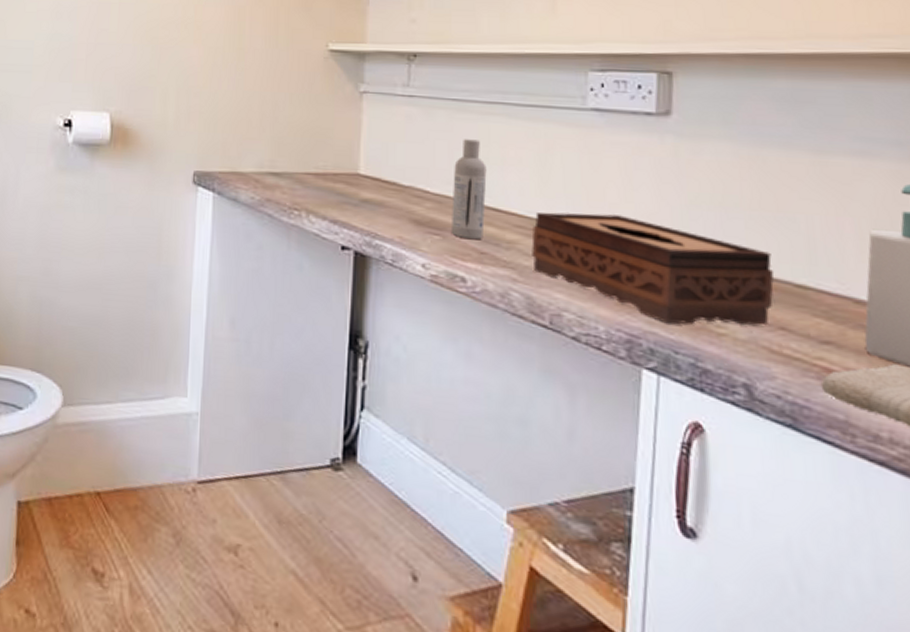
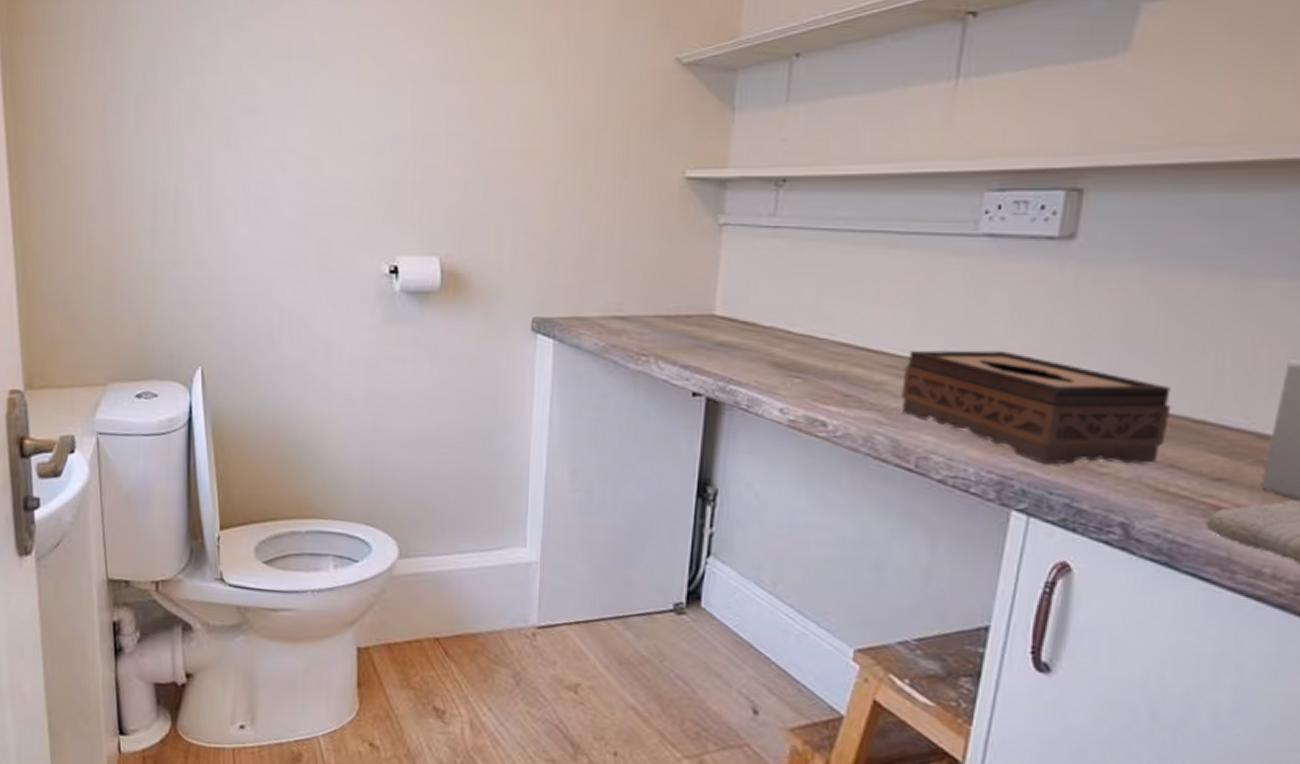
bottle: present [450,139,487,240] -> none [813,273,858,382]

